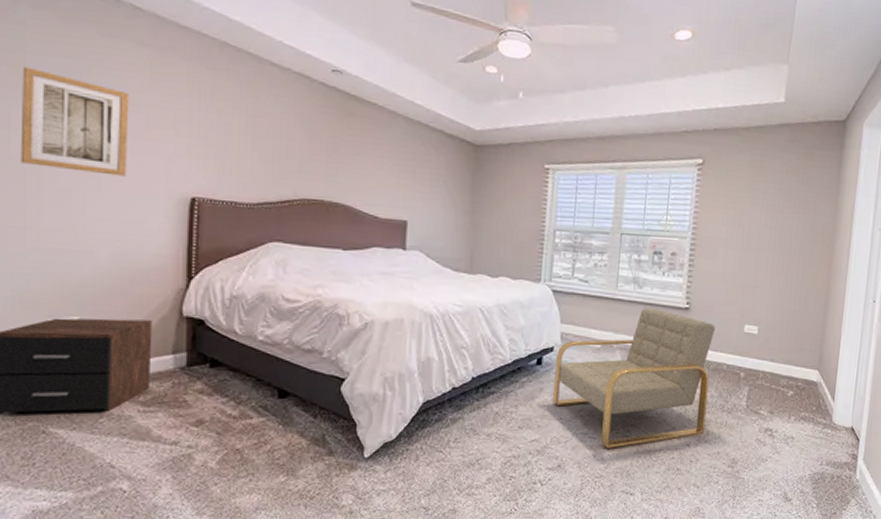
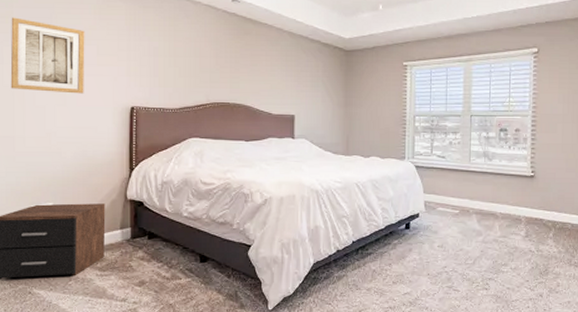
armchair: present [552,307,716,448] -> none [420,177,559,299]

